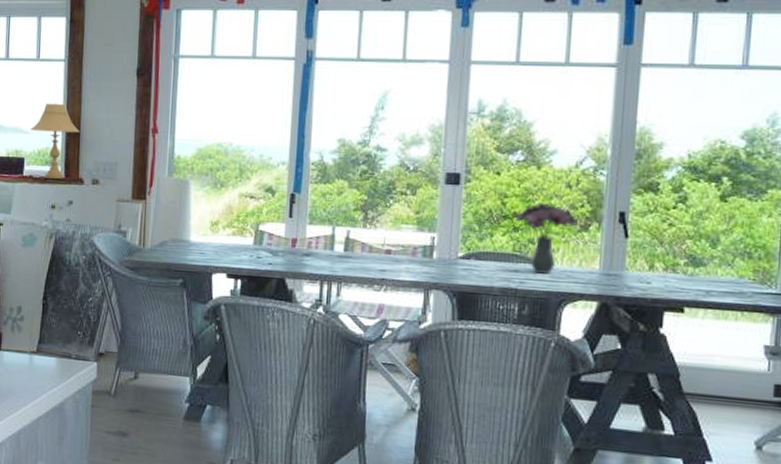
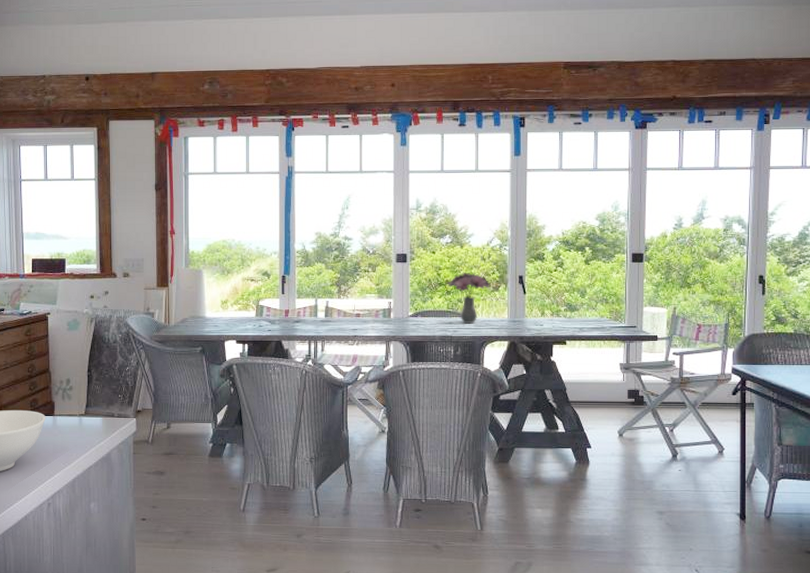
lamp: present [30,103,80,180] -> none [69,214,111,275]

